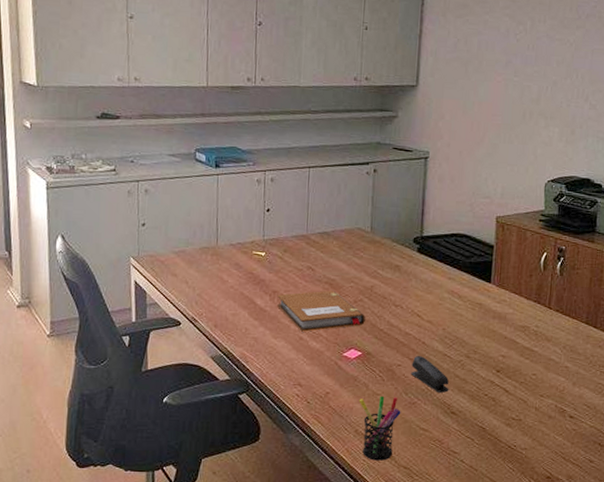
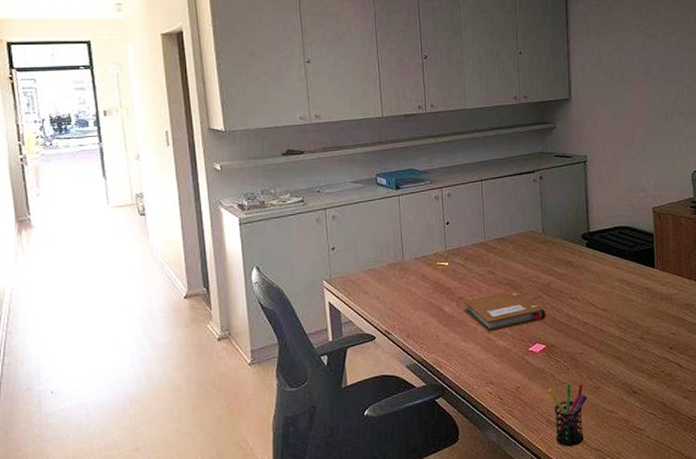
stapler: present [411,356,449,393] -> none [592,342,629,375]

